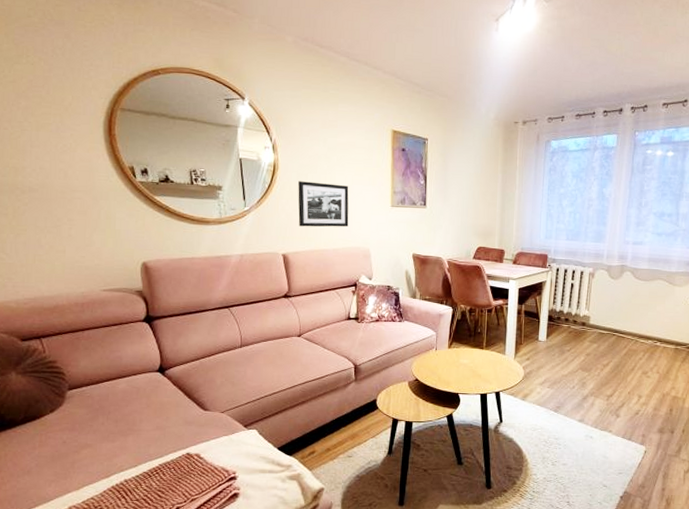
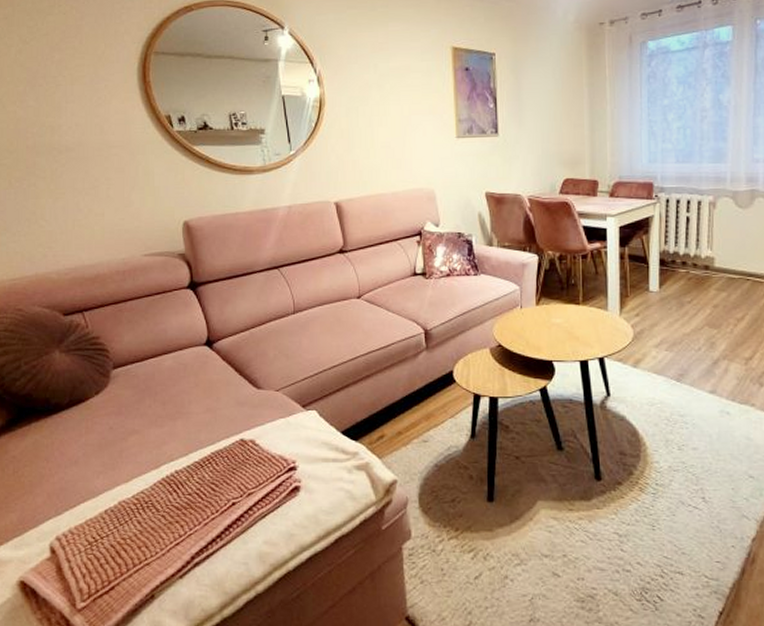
picture frame: present [298,181,349,227] -> none [348,115,408,169]

